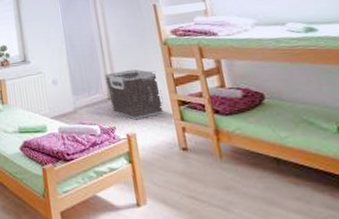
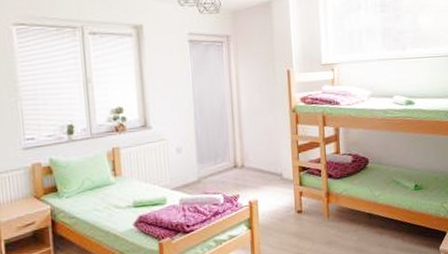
clothes hamper: present [104,69,164,119] -> none [233,136,286,186]

